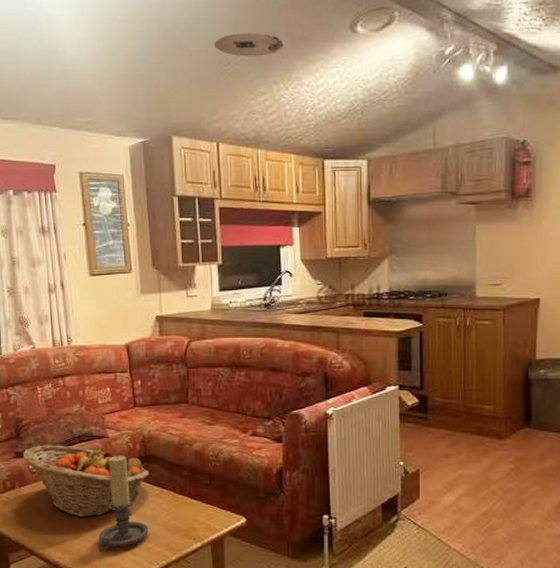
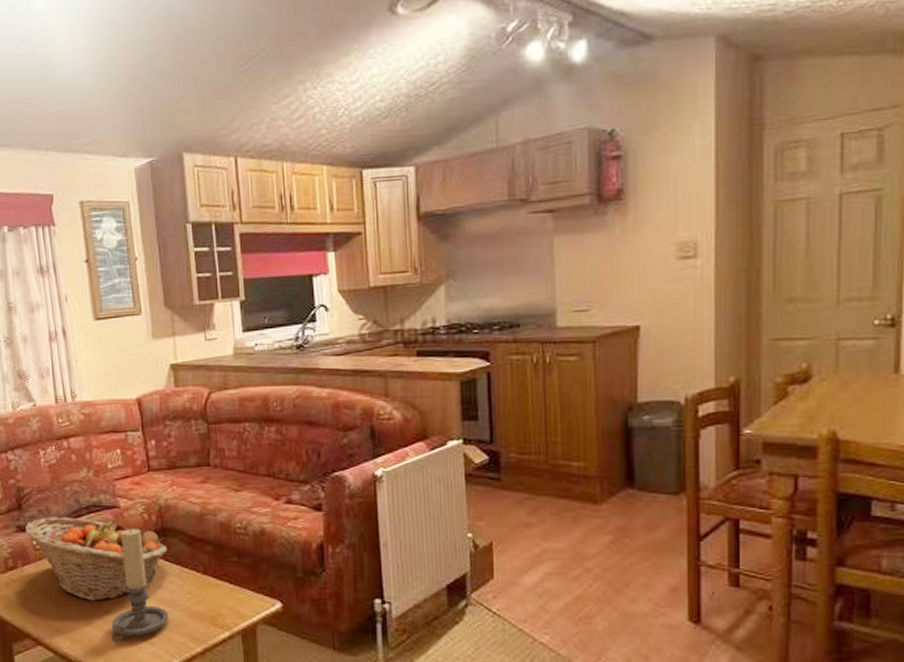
ceiling light: present [214,32,284,57] -> none [229,24,310,55]

